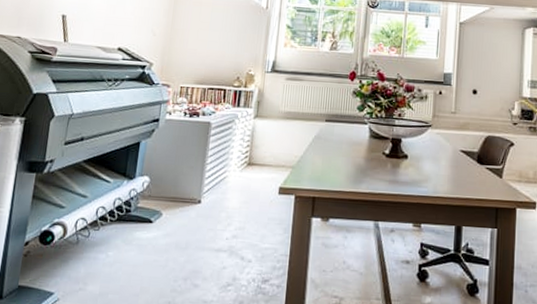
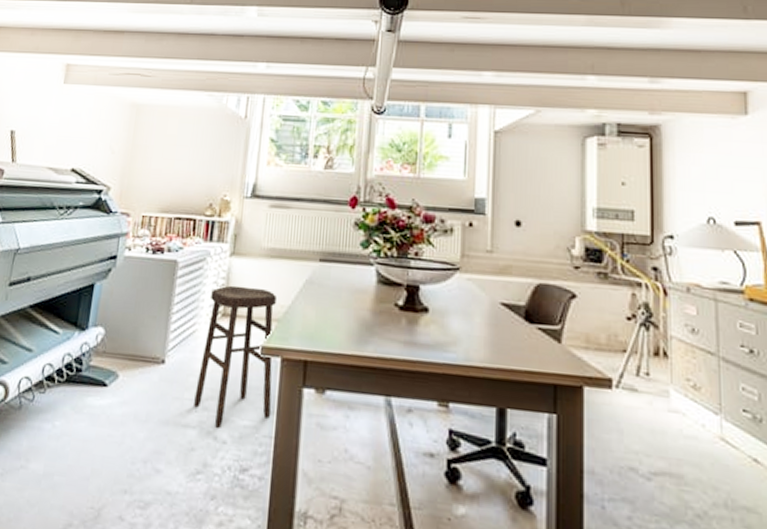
stool: none [225,141,291,252] -> present [194,285,276,430]

